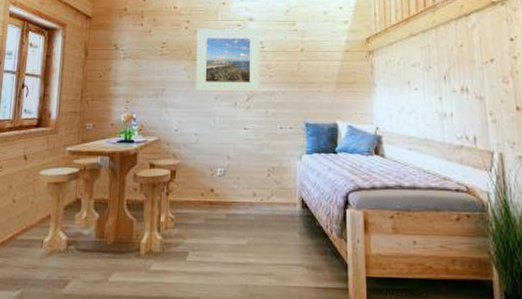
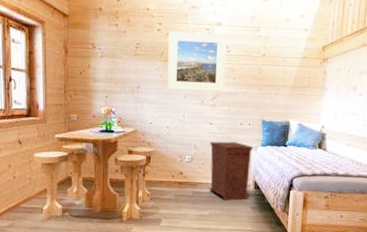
nightstand: none [245,149,297,226] -> present [210,141,254,201]

